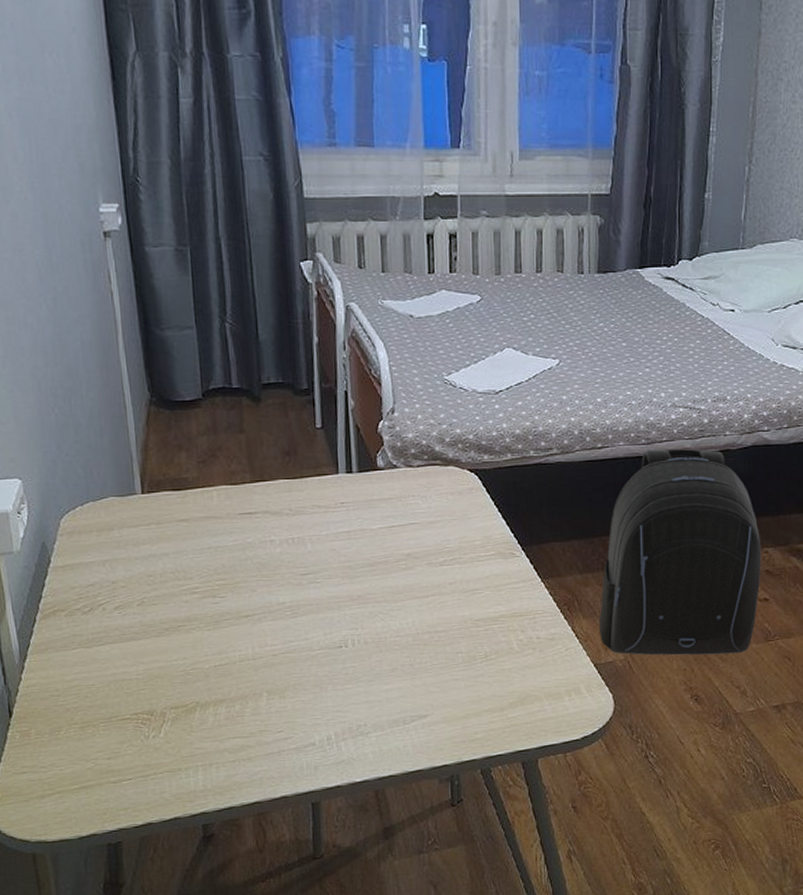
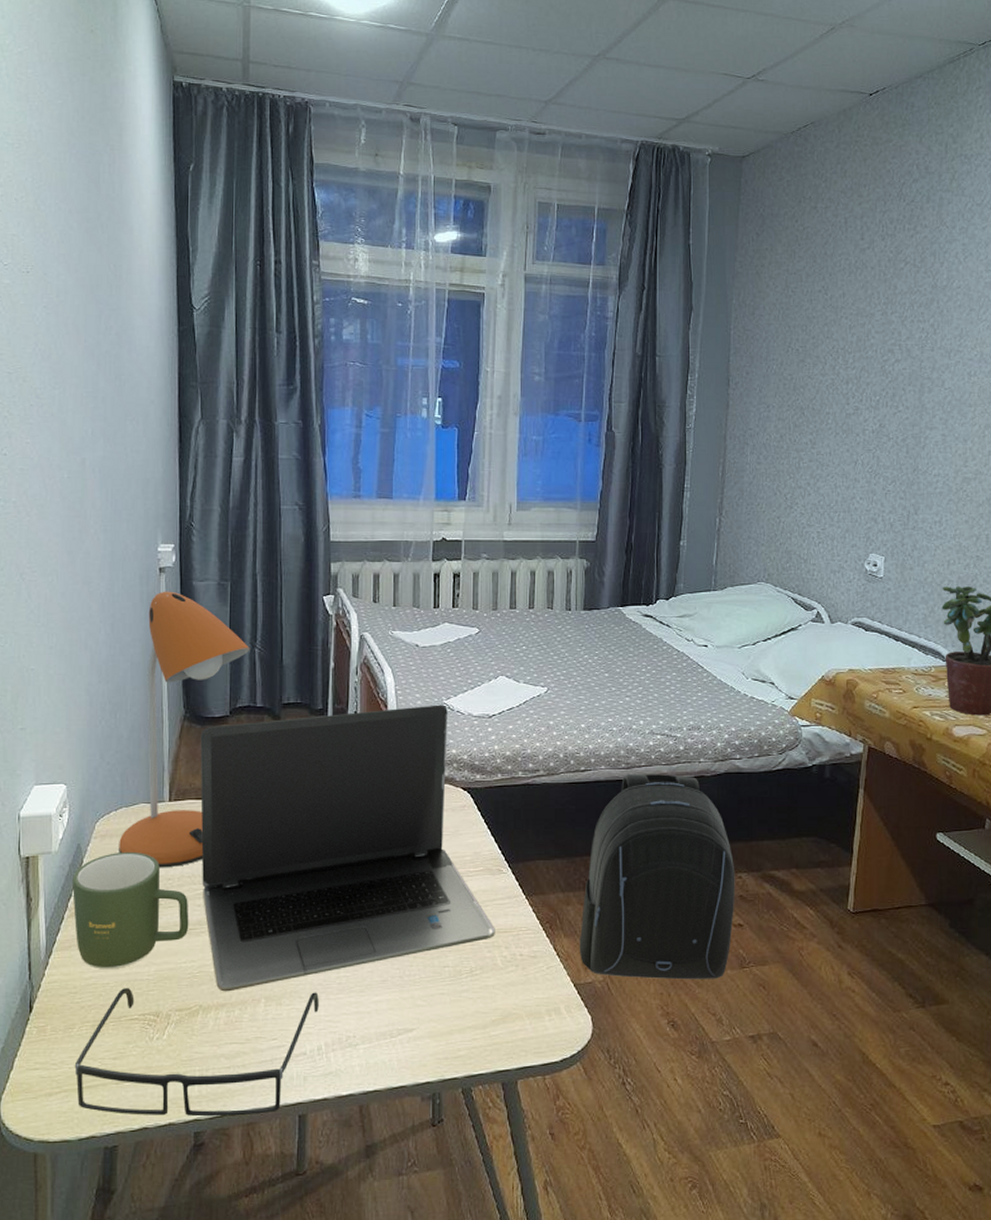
mug: none [40,548,177,671] -> present [71,851,189,970]
glasses: none [65,683,326,812] -> present [74,988,319,1117]
desk lamp: none [89,259,220,565] -> present [119,591,250,868]
laptop computer: none [170,381,510,688] -> present [200,704,495,992]

